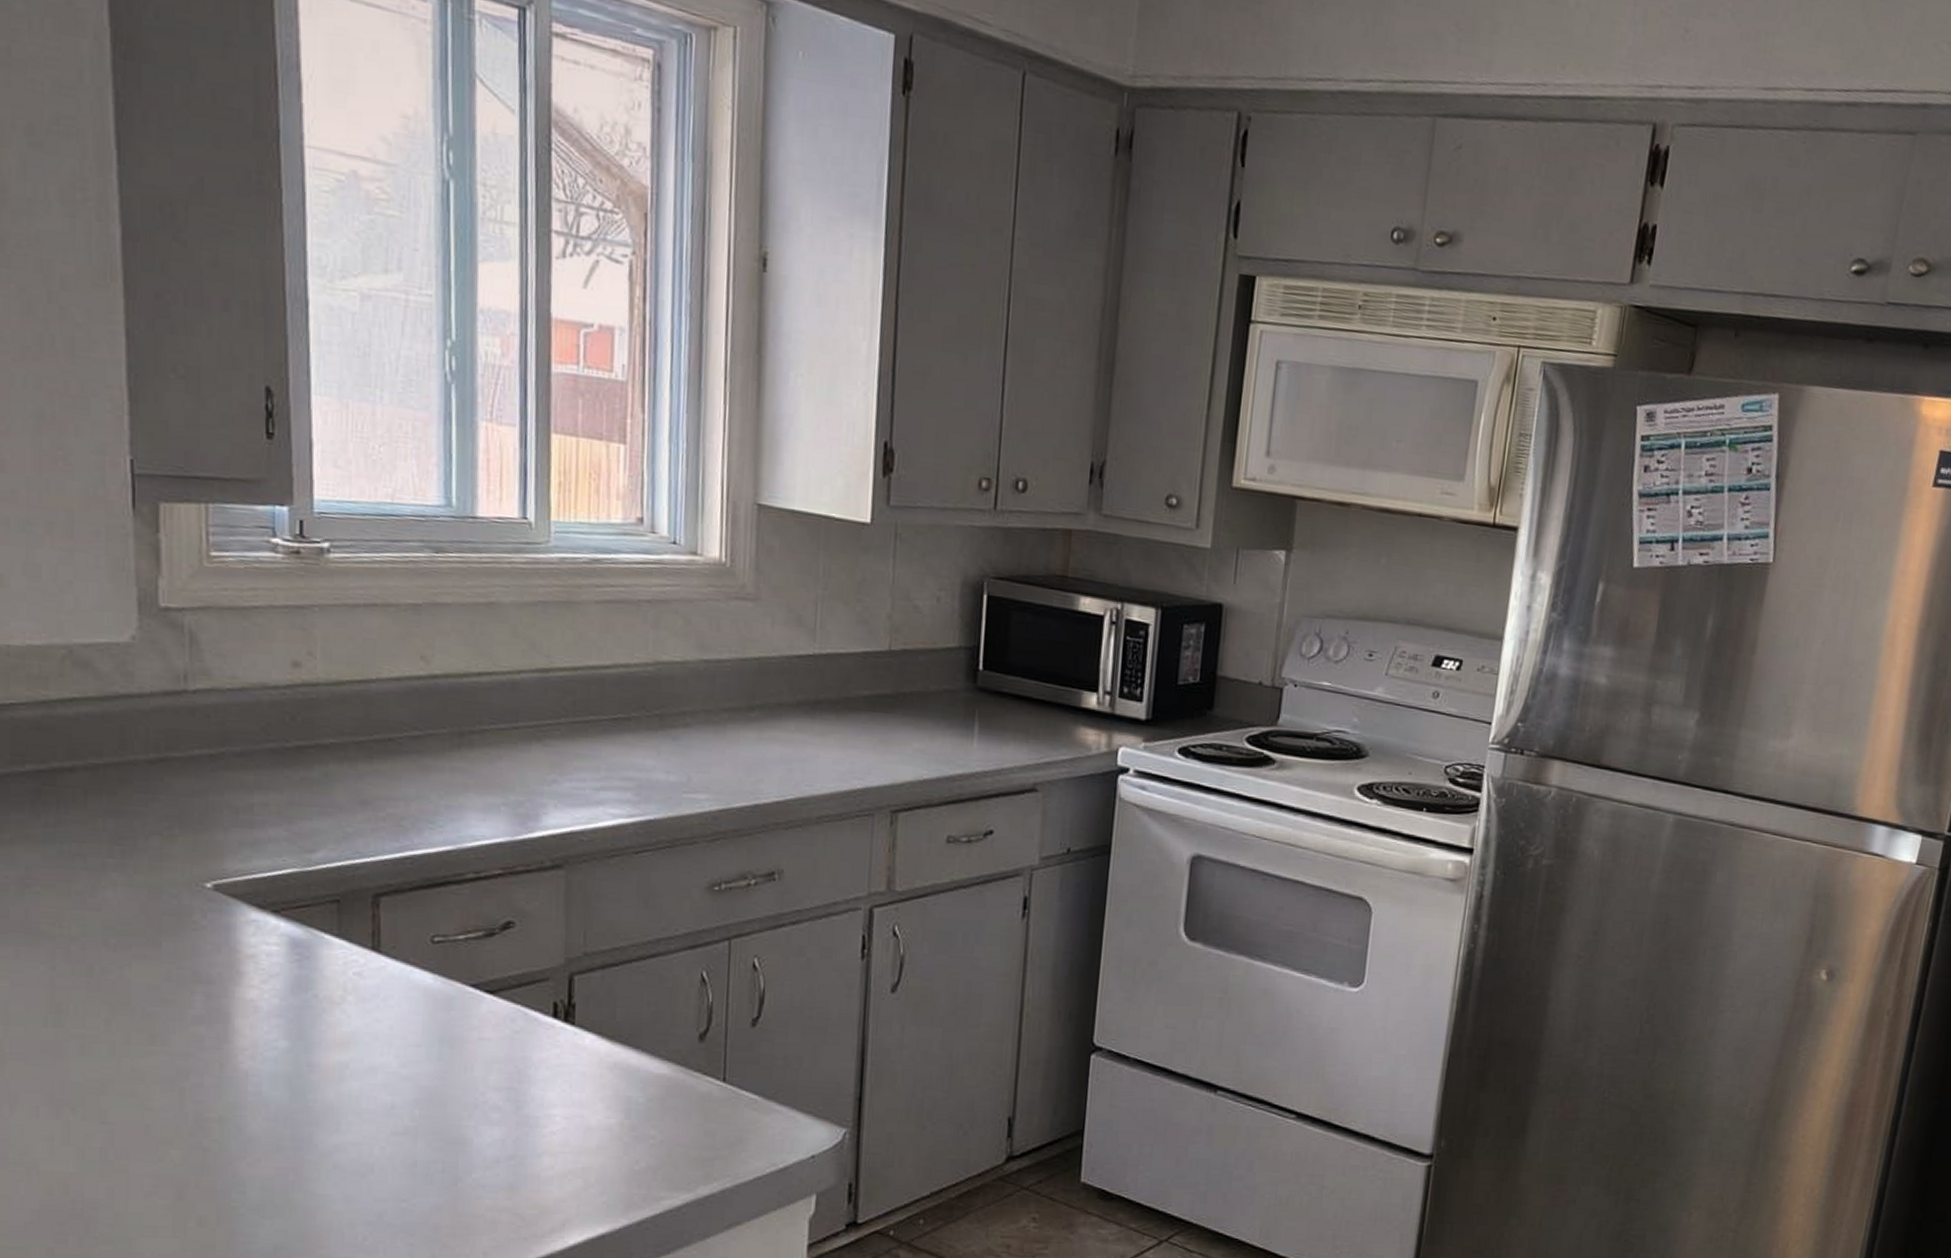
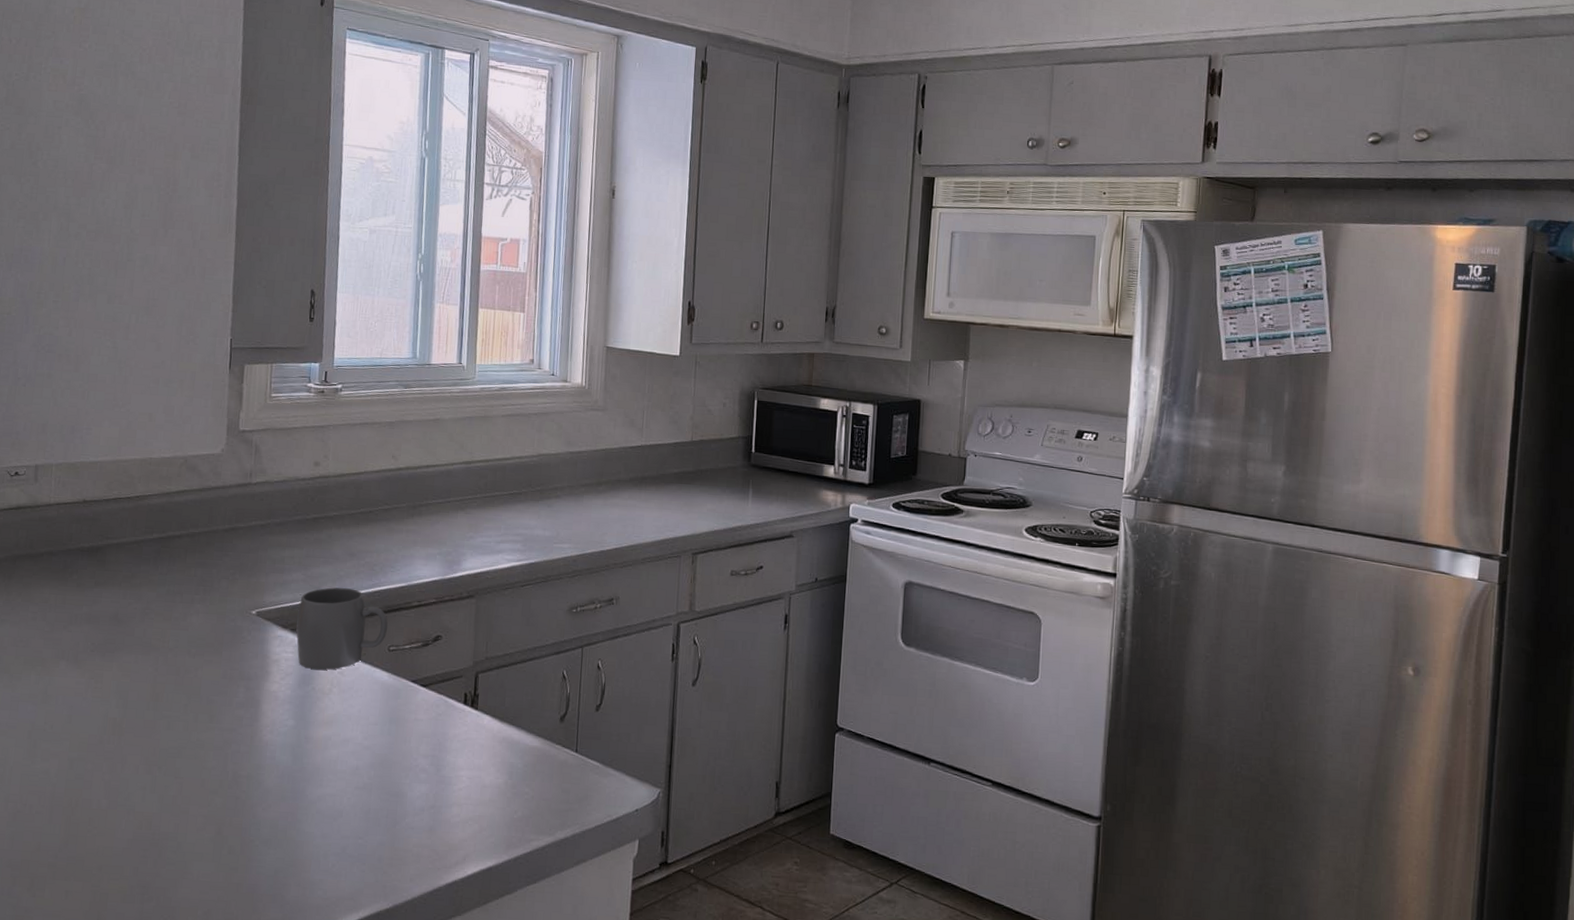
mug: none [281,850,428,970] -> present [296,587,388,670]

